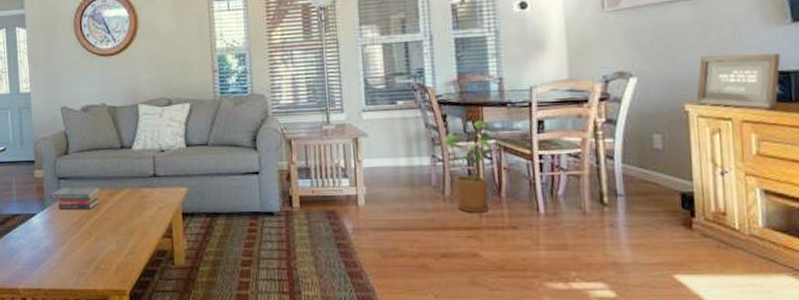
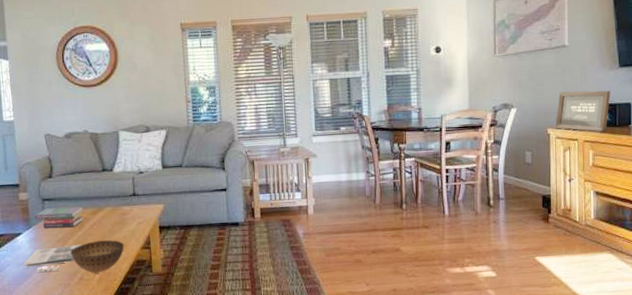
magazine: none [37,229,98,259] -> present [23,244,81,273]
bowl: none [86,226,144,262] -> present [70,240,125,273]
house plant: present [442,120,499,214] -> none [374,142,418,217]

